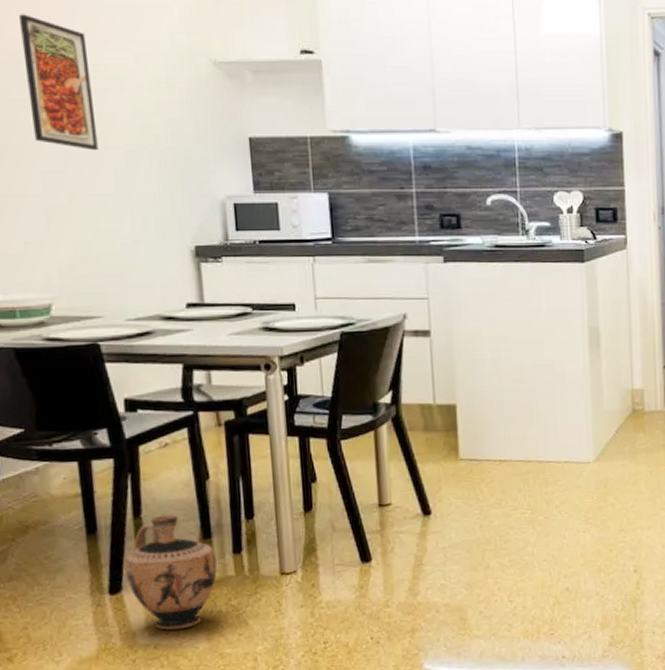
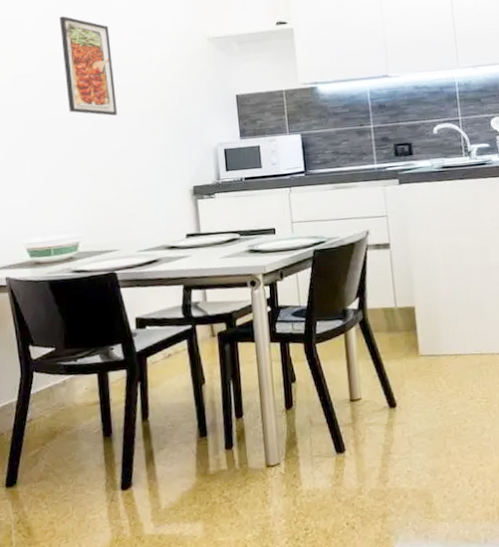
ceramic jug: present [124,514,217,630] -> none [134,416,212,521]

